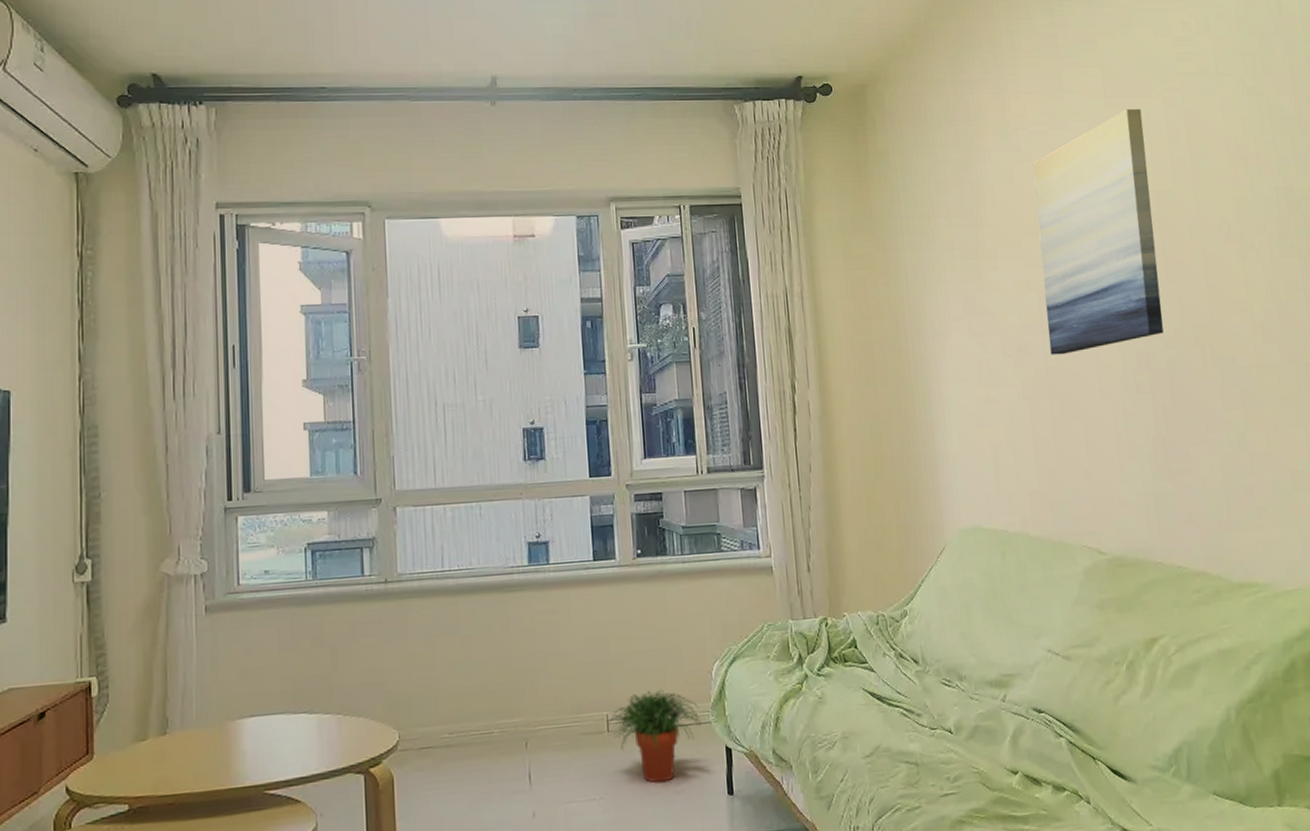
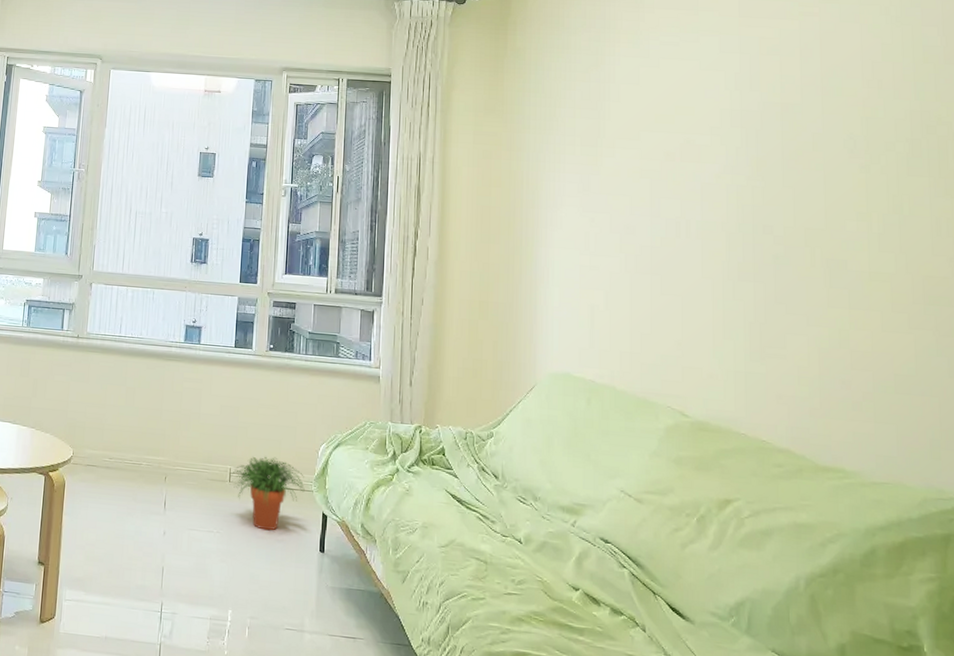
wall art: present [1032,109,1164,355] -> none [656,29,776,238]

